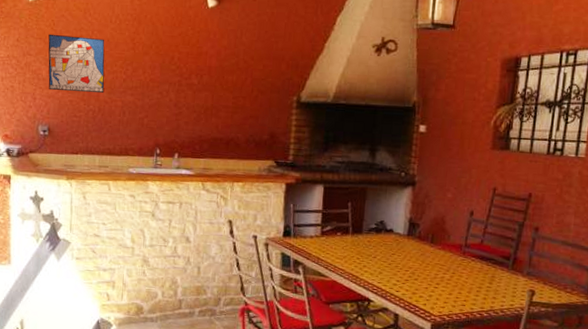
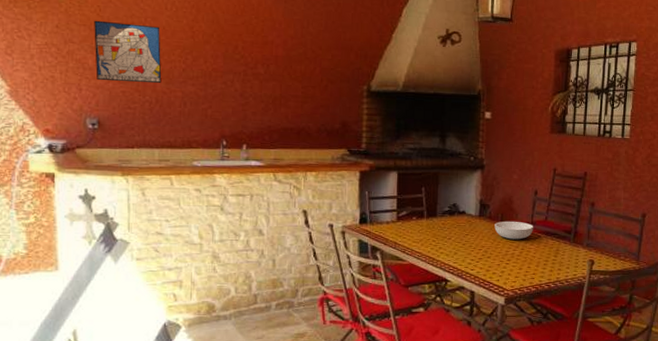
serving bowl: none [424,242,468,263] -> present [494,221,534,240]

